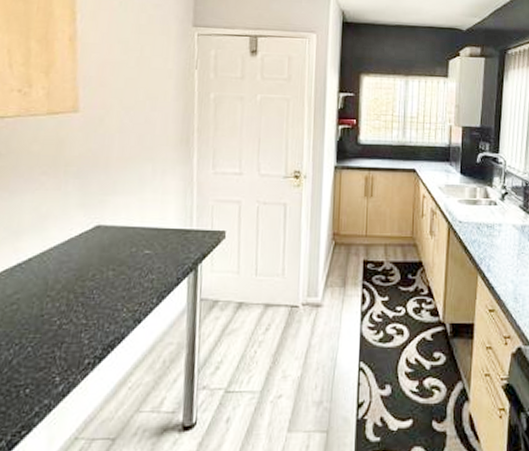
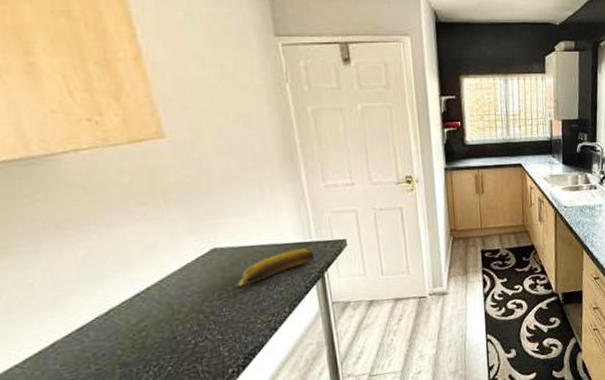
banana: none [112,235,192,268] -> present [238,247,315,286]

